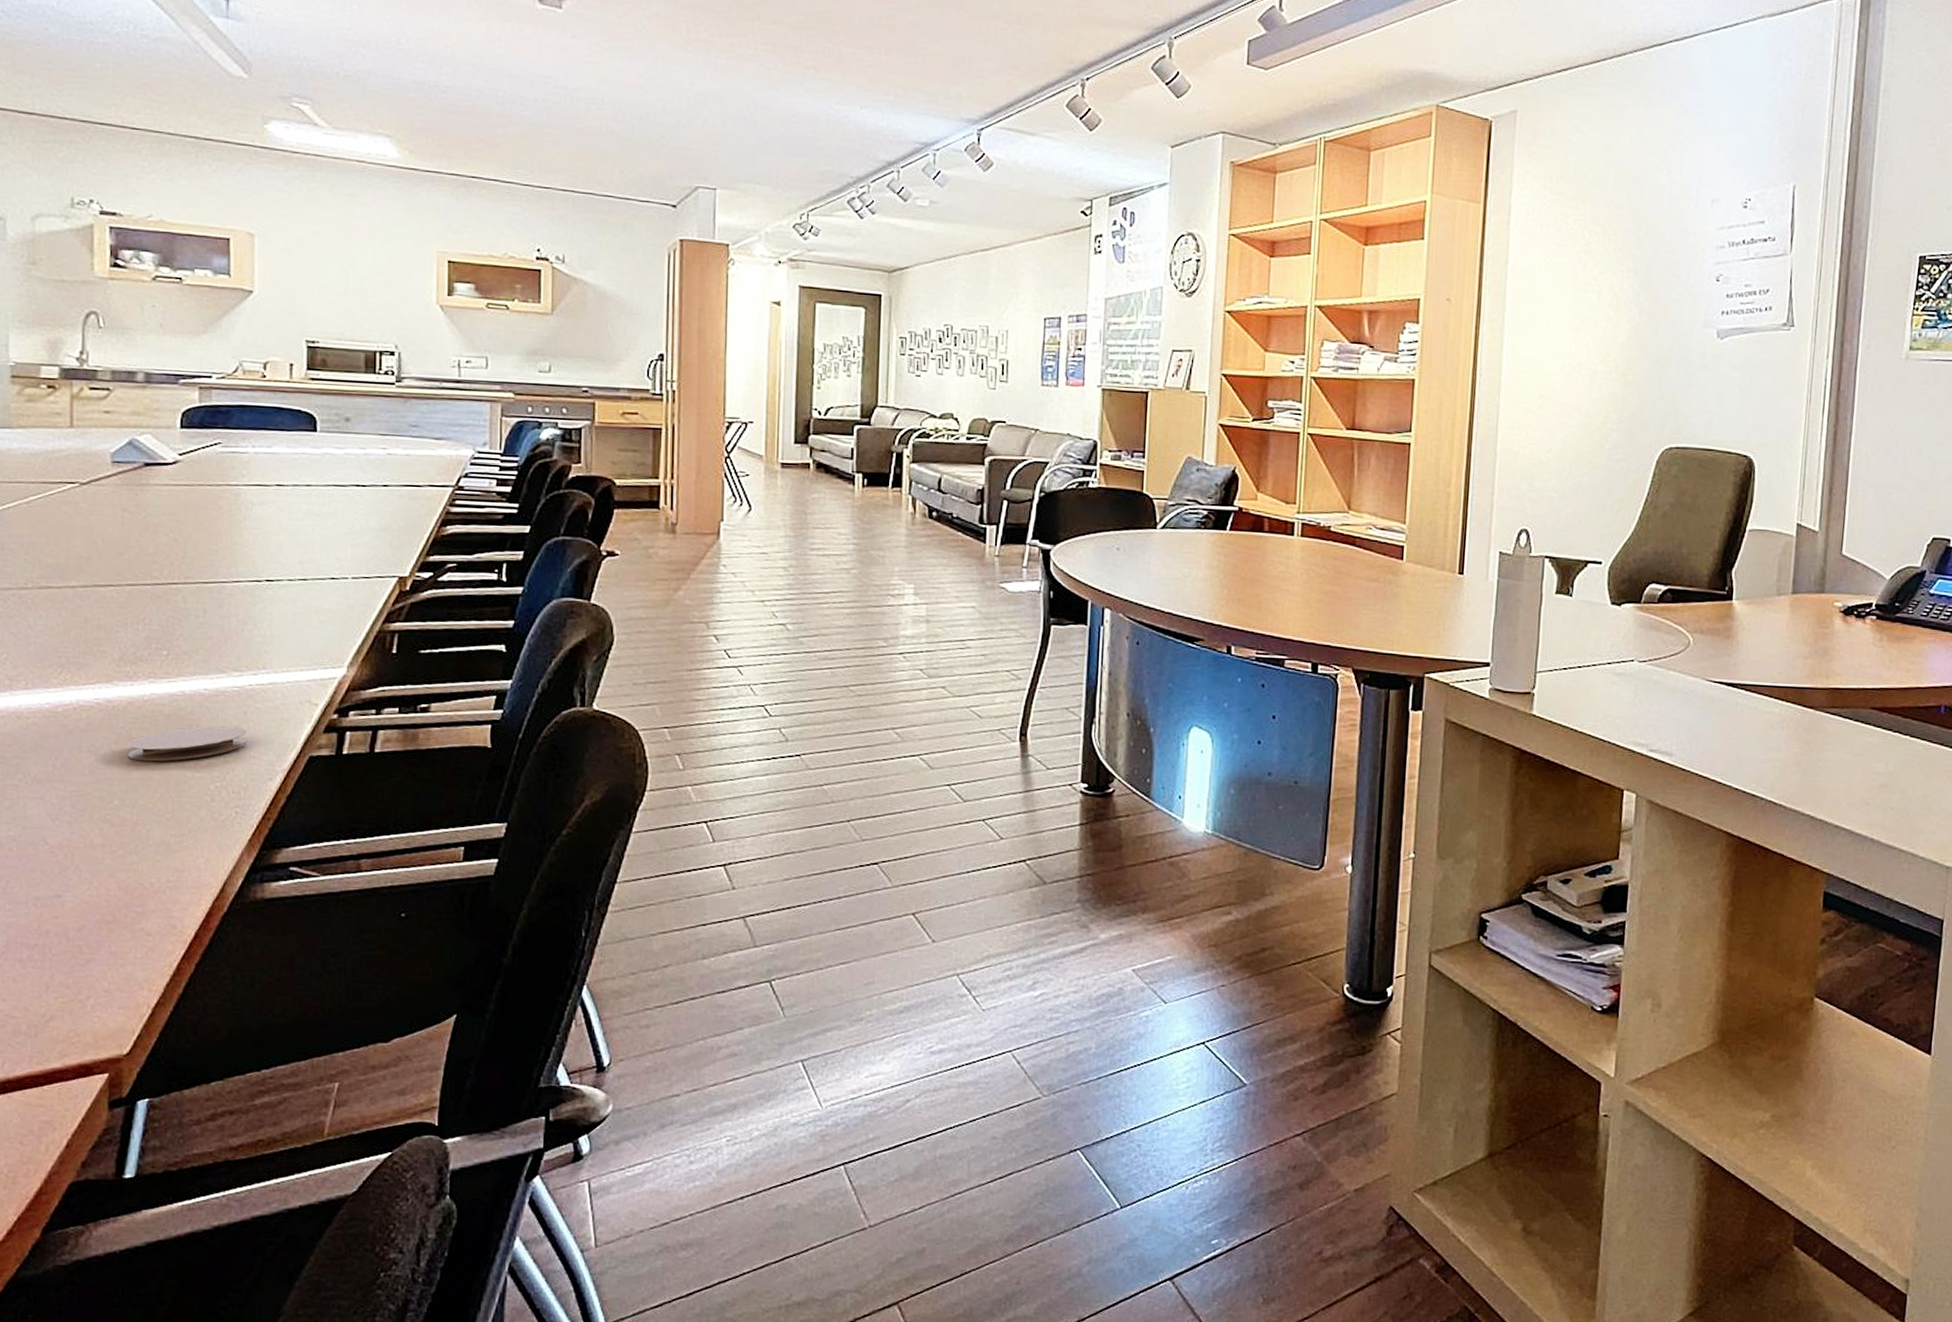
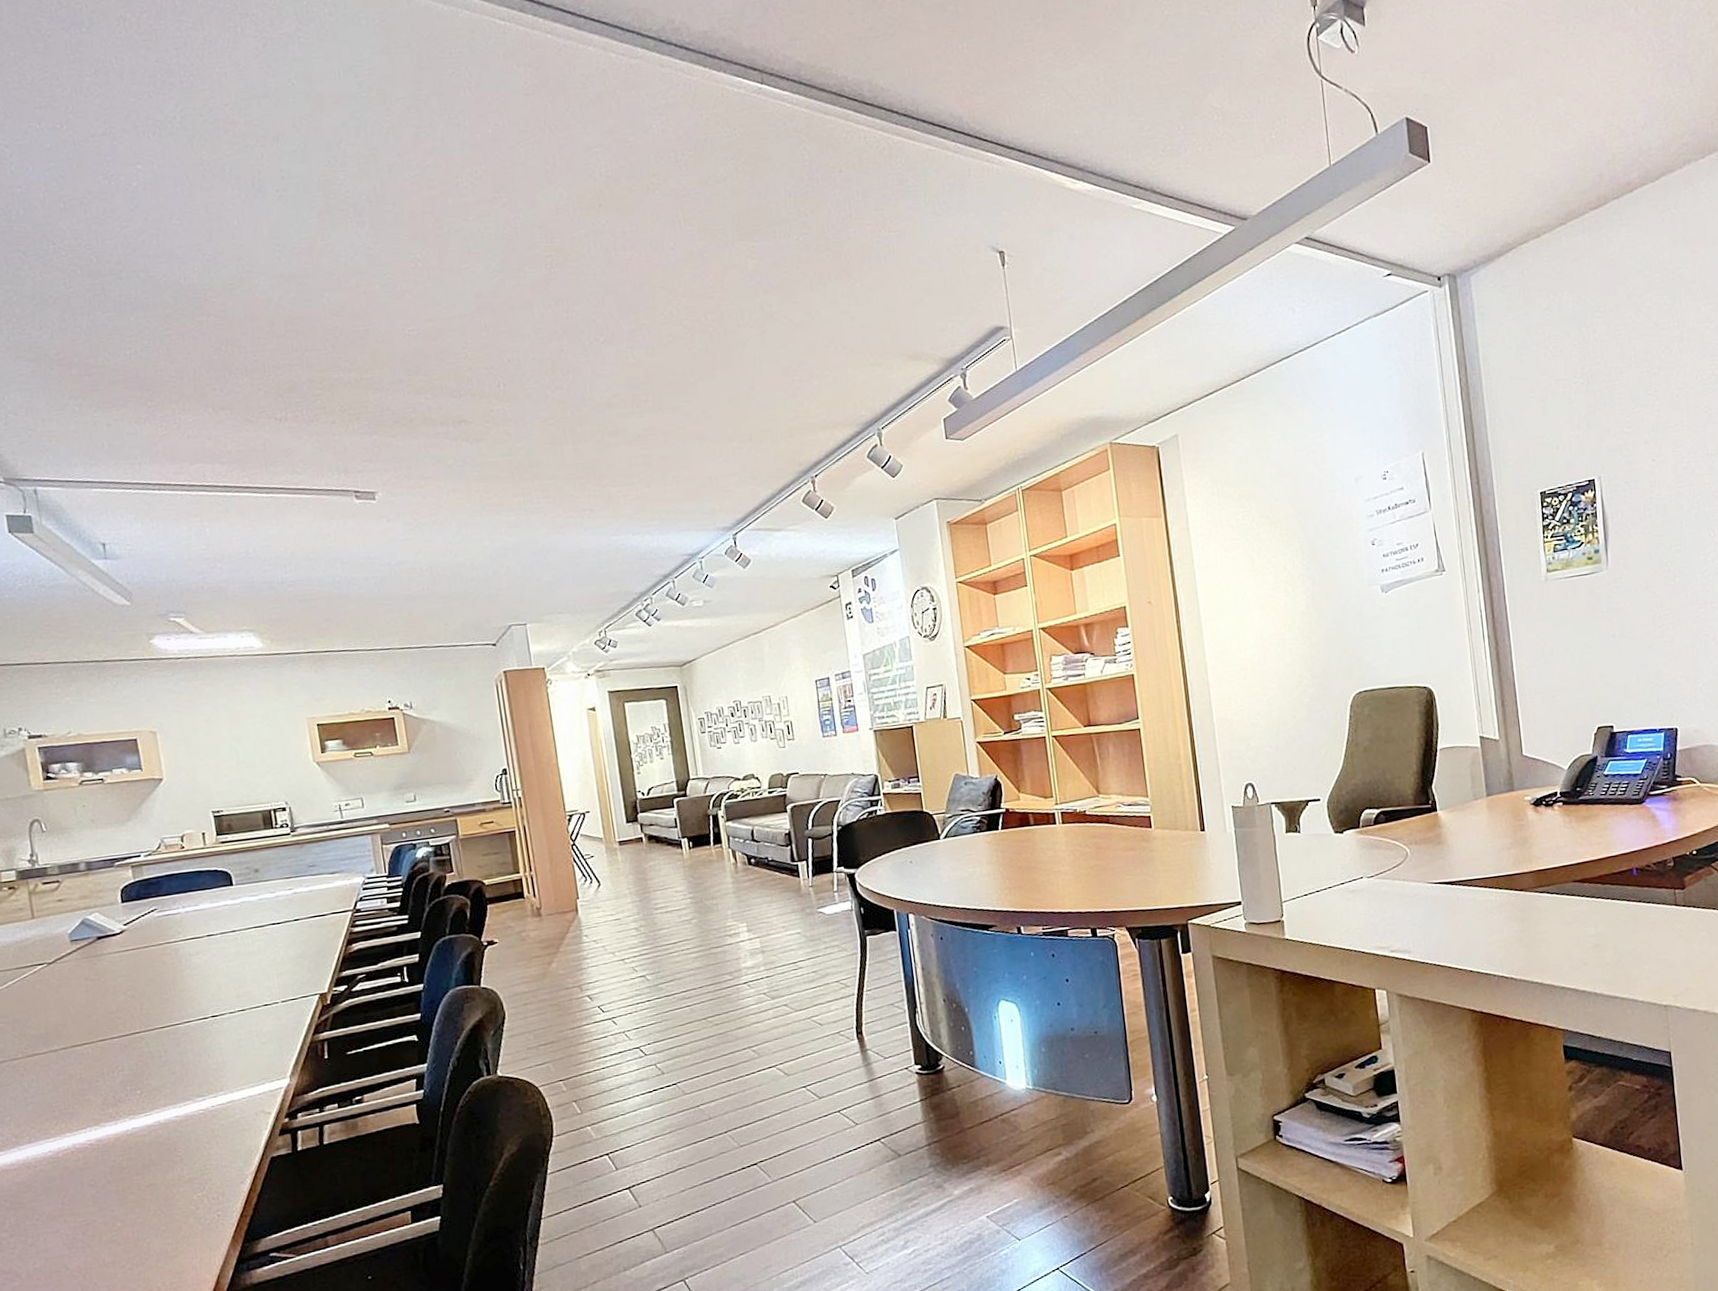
coaster: present [127,726,247,762] -> none [120,1143,218,1187]

